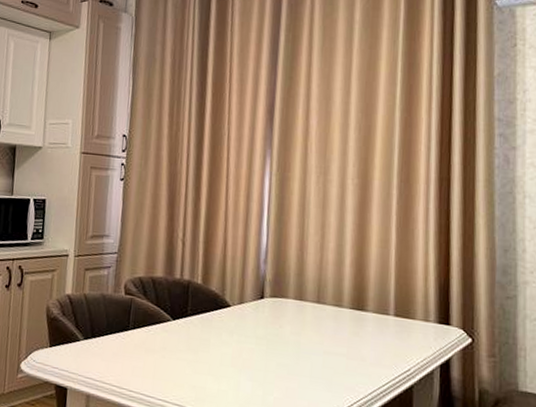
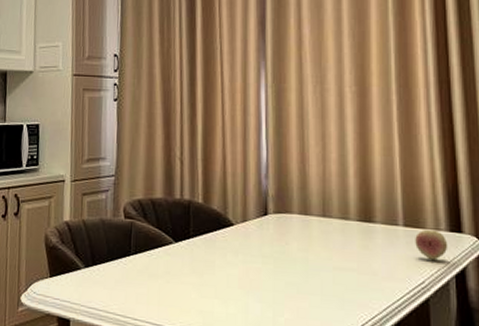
fruit: none [404,320,436,350] -> present [415,229,448,261]

